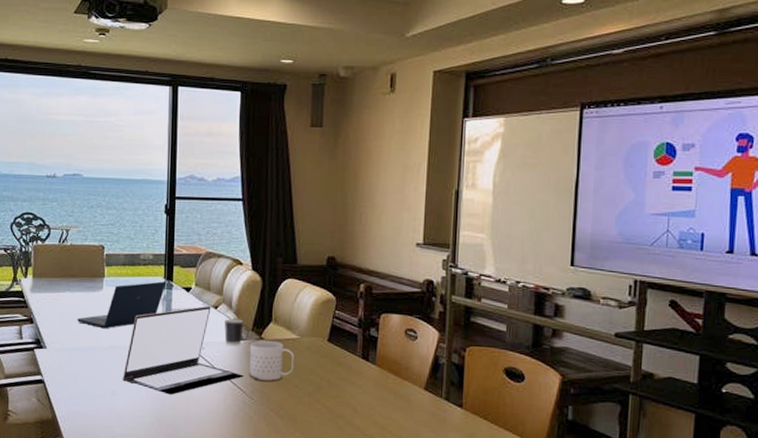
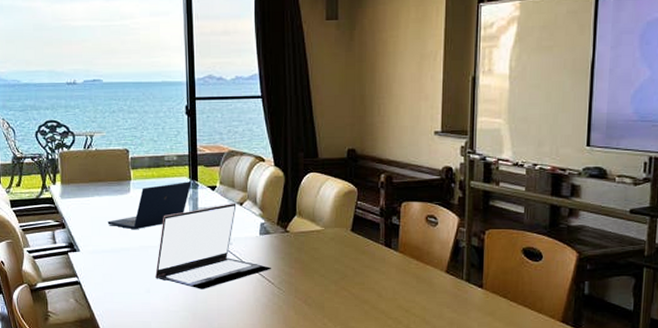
mug: present [224,318,249,345] -> none [250,214,274,240]
mug: present [249,340,294,381] -> none [276,234,319,272]

